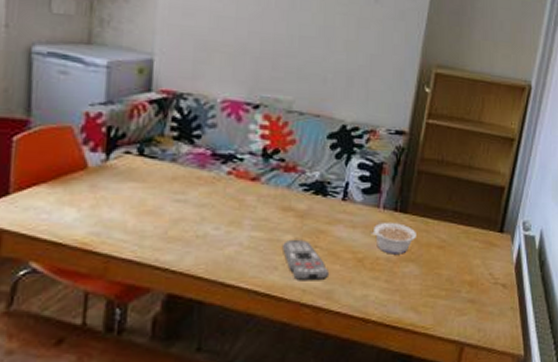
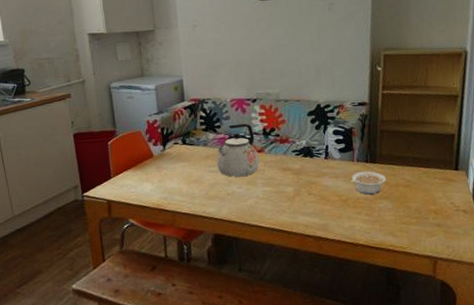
kettle: none [186,136,252,214] -> present [216,123,260,177]
remote control: present [283,239,330,281] -> none [287,189,323,219]

